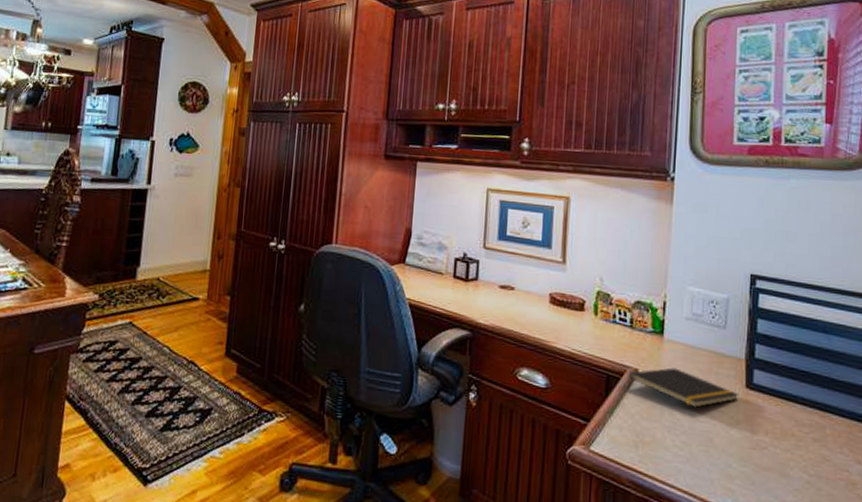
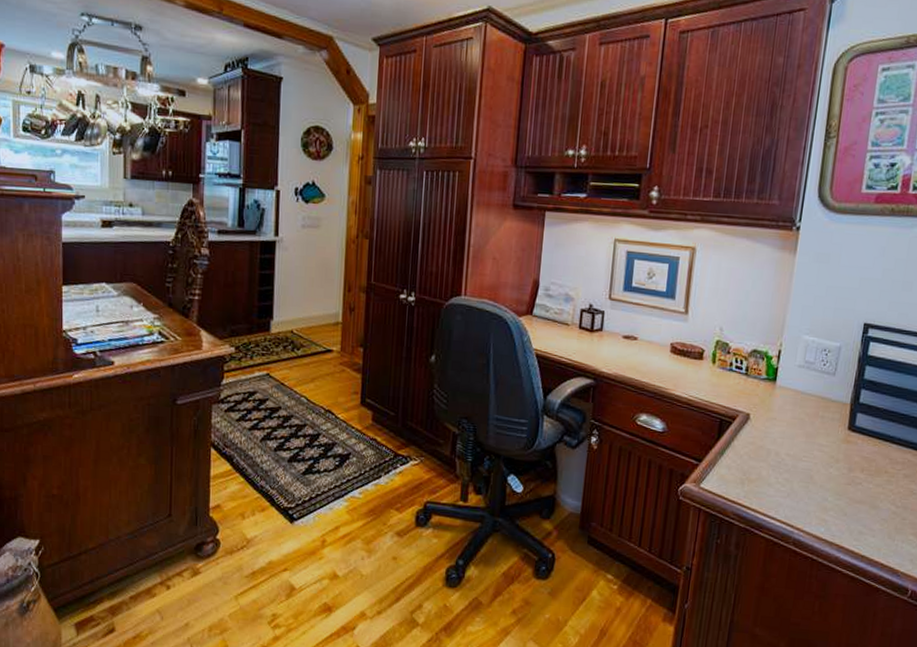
notepad: present [627,367,739,408] -> none [738,412,841,448]

